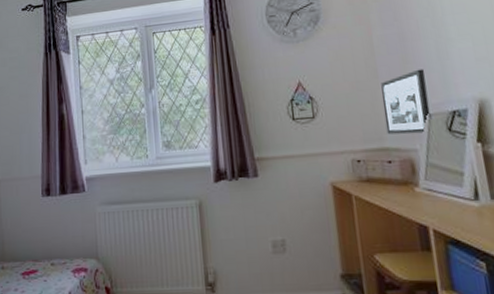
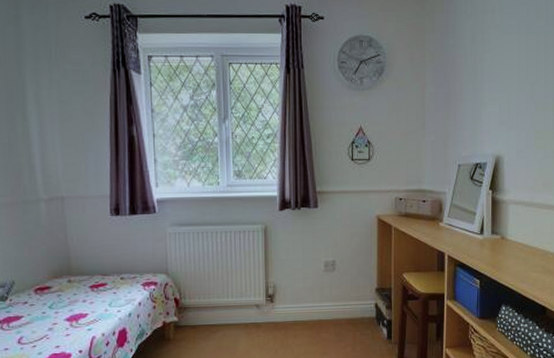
picture frame: present [381,69,431,135] -> none [425,126,461,180]

